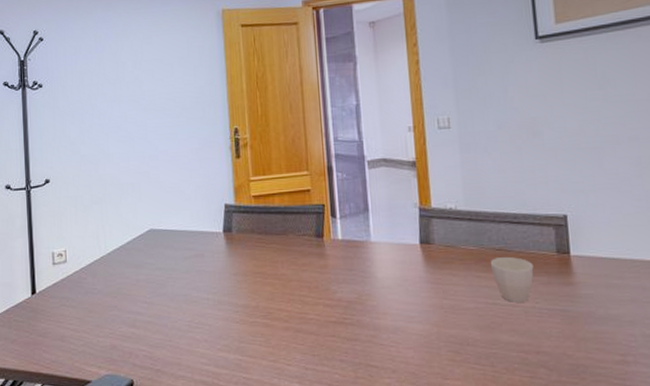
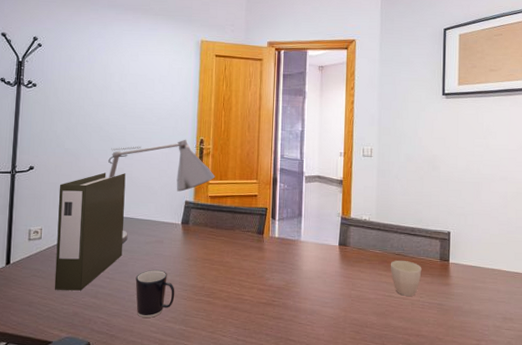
binder: none [79,177,159,320] -> present [54,172,126,291]
desk lamp: none [131,130,257,260] -> present [108,139,215,243]
mug: none [177,289,225,348] -> present [135,269,175,319]

